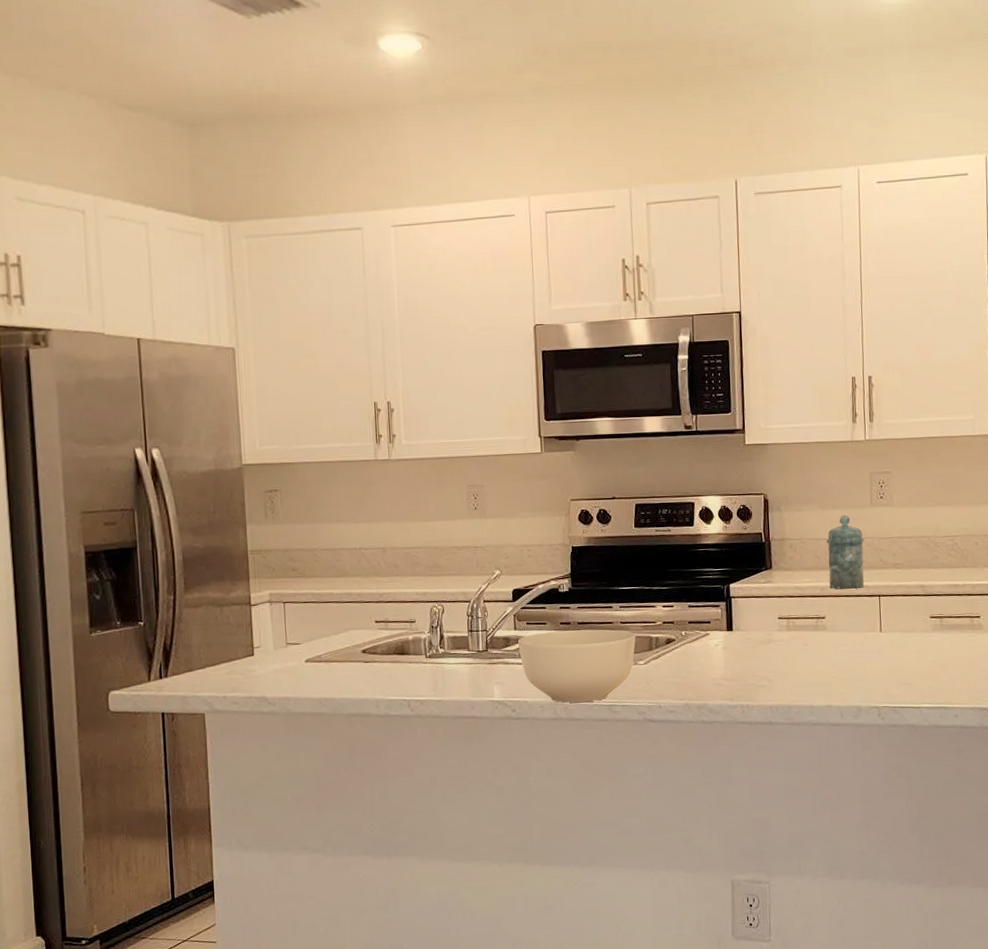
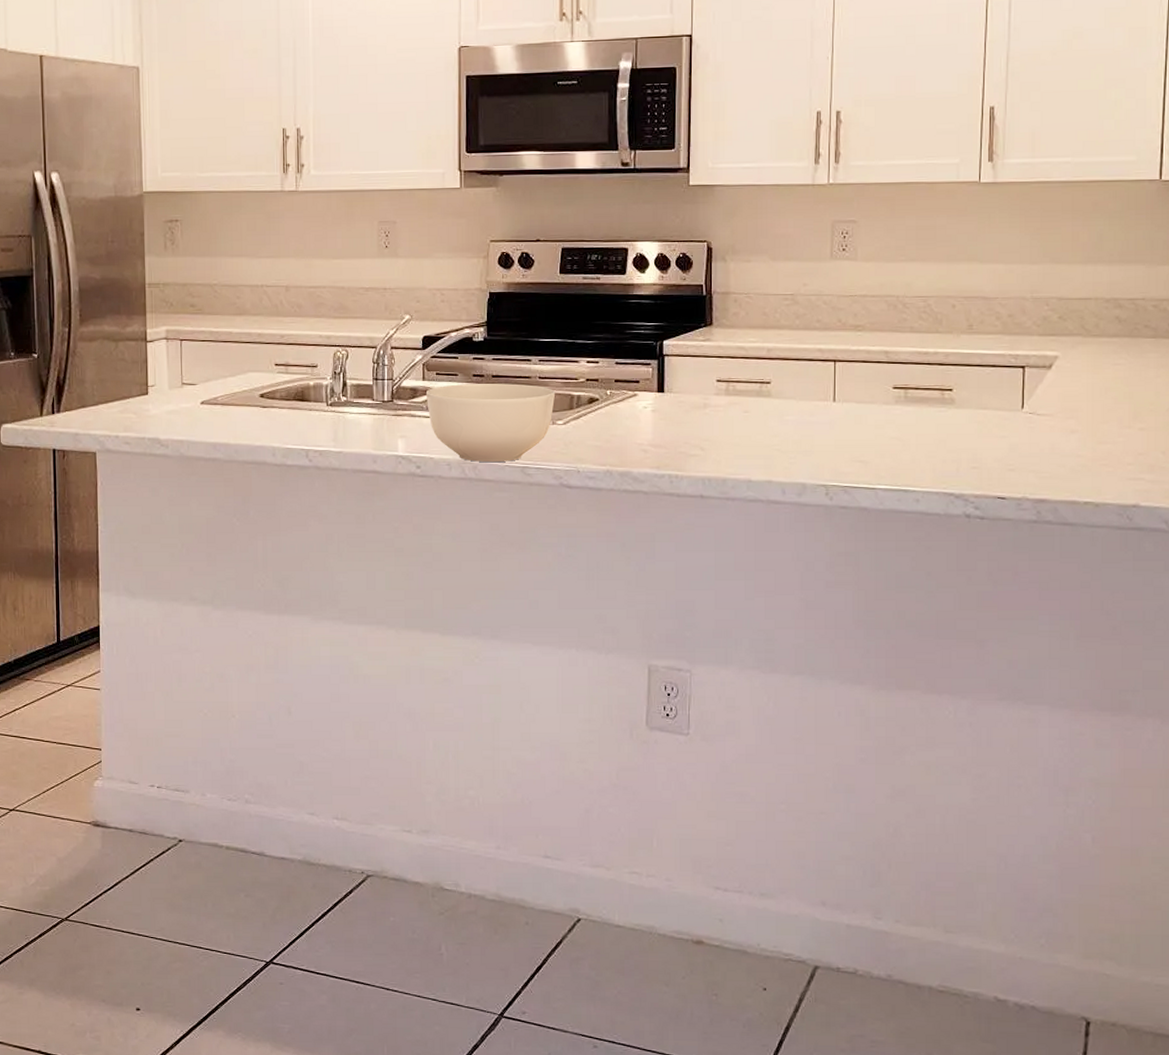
canister: present [827,515,865,589] -> none [777,268,821,352]

